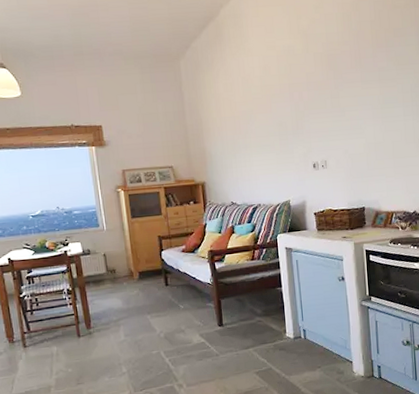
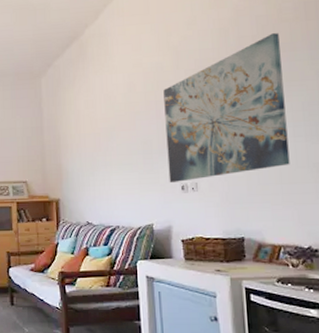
wall art: none [295,19,401,161] -> present [163,33,290,182]

